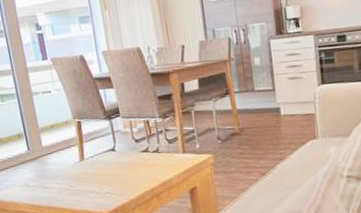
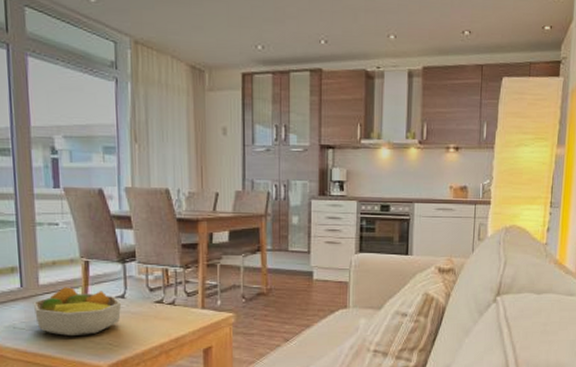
fruit bowl: none [39,146,114,190] -> present [33,287,122,337]

